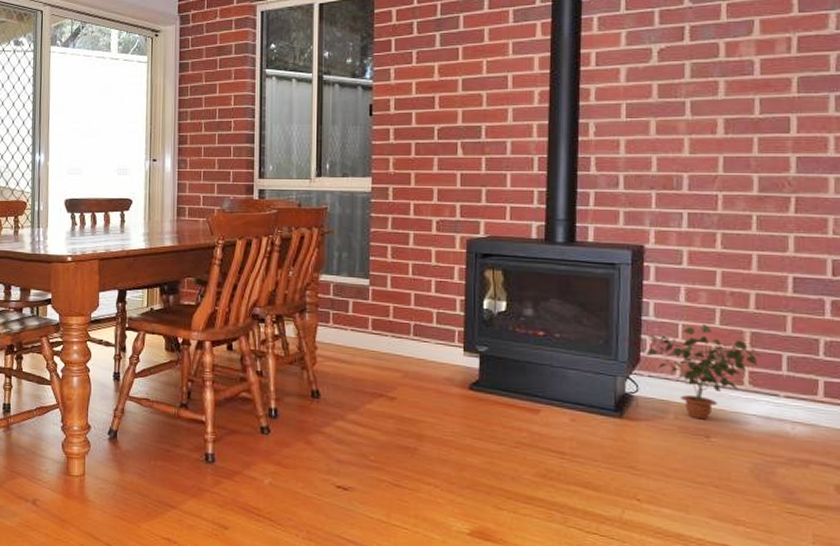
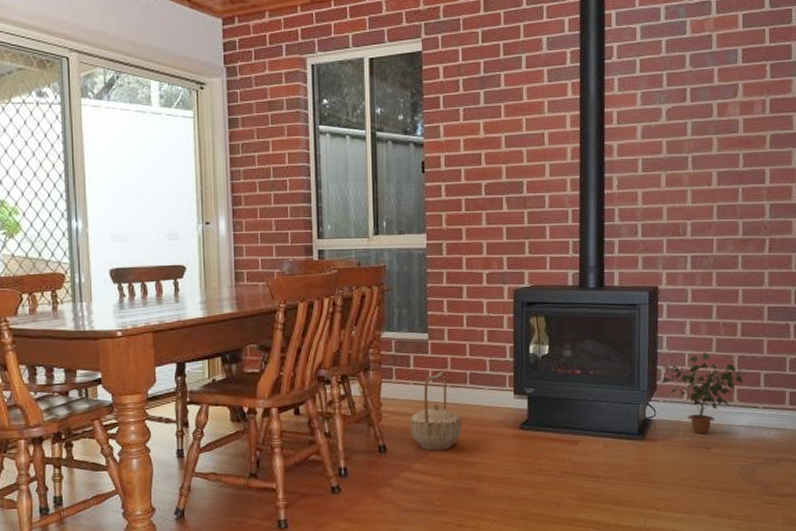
basket: none [347,320,403,403] -> present [410,372,462,451]

